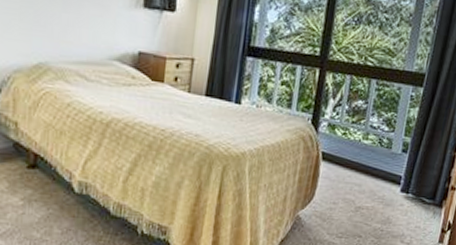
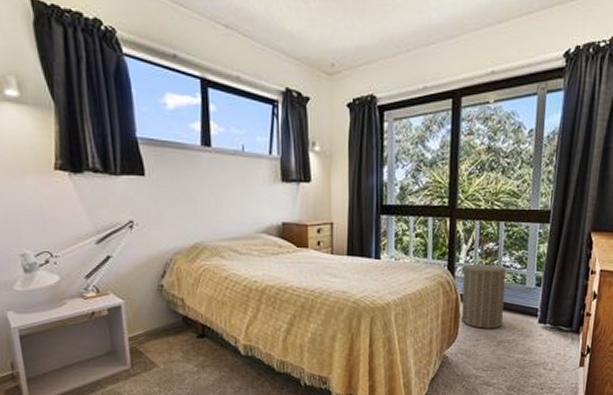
laundry hamper: none [319,115,379,193] -> present [459,258,512,329]

